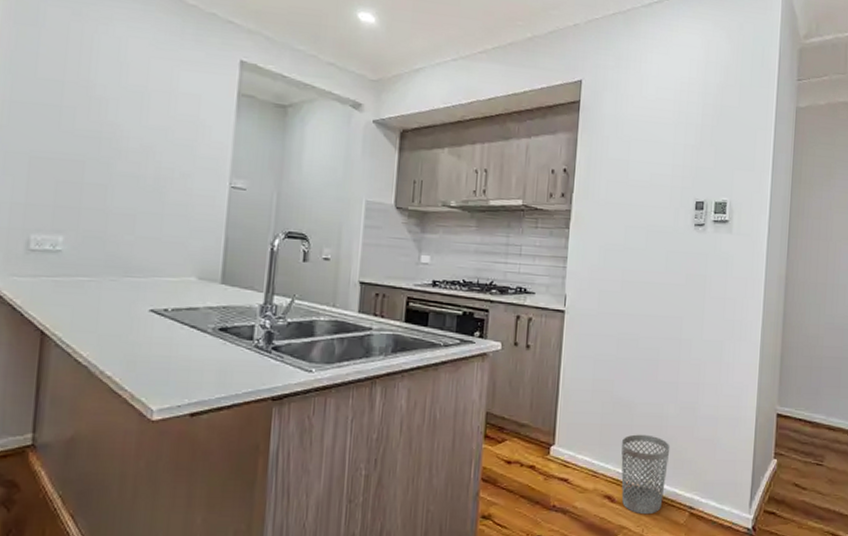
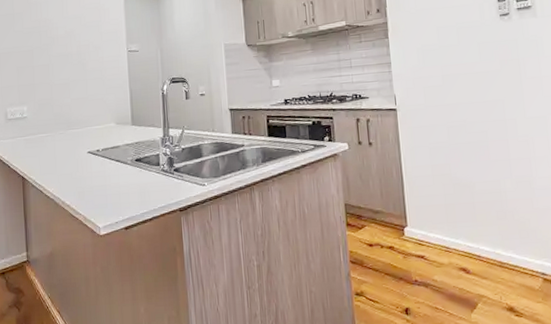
wastebasket: present [621,434,671,515] -> none [466,209,515,283]

